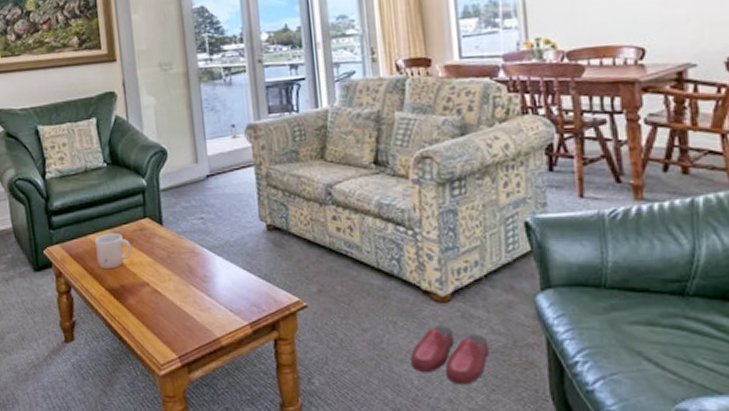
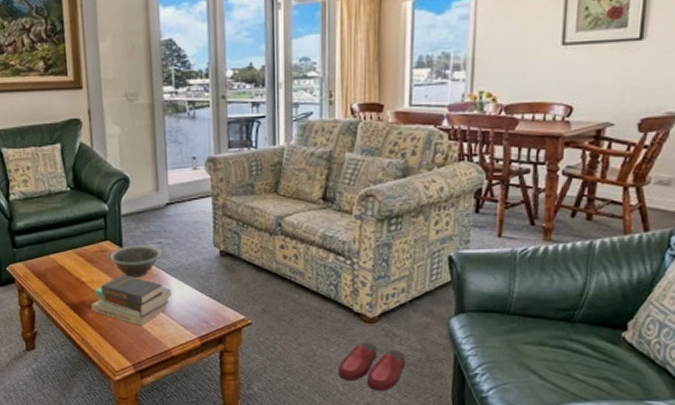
mug: present [94,232,132,270] -> none [56,253,92,287]
books: none [132,255,218,312] -> present [91,275,172,326]
decorative bowl: none [149,222,205,258] -> present [109,246,162,278]

